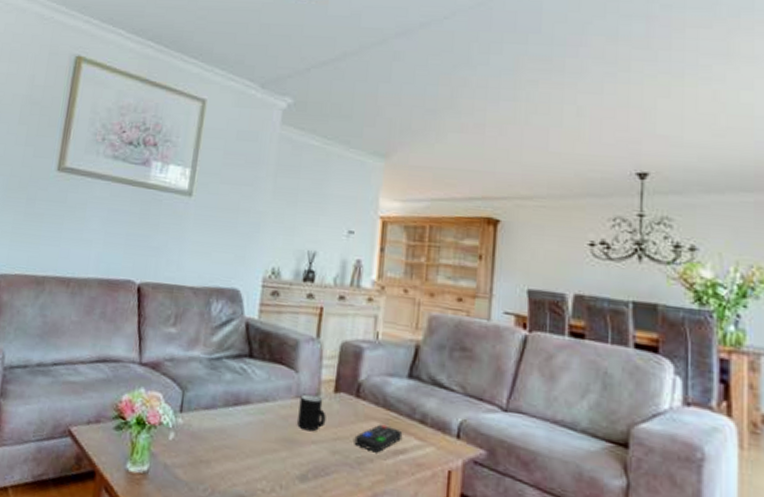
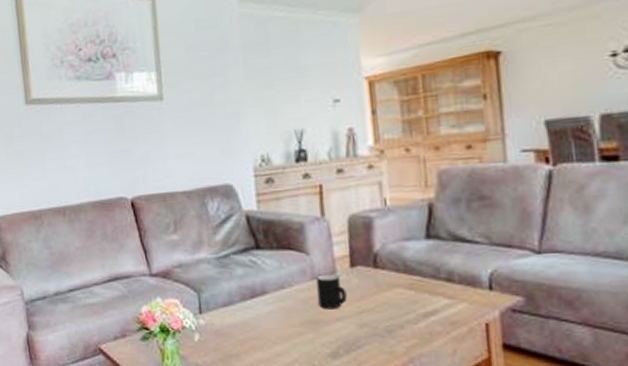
remote control: present [354,424,403,453] -> none [380,289,431,319]

